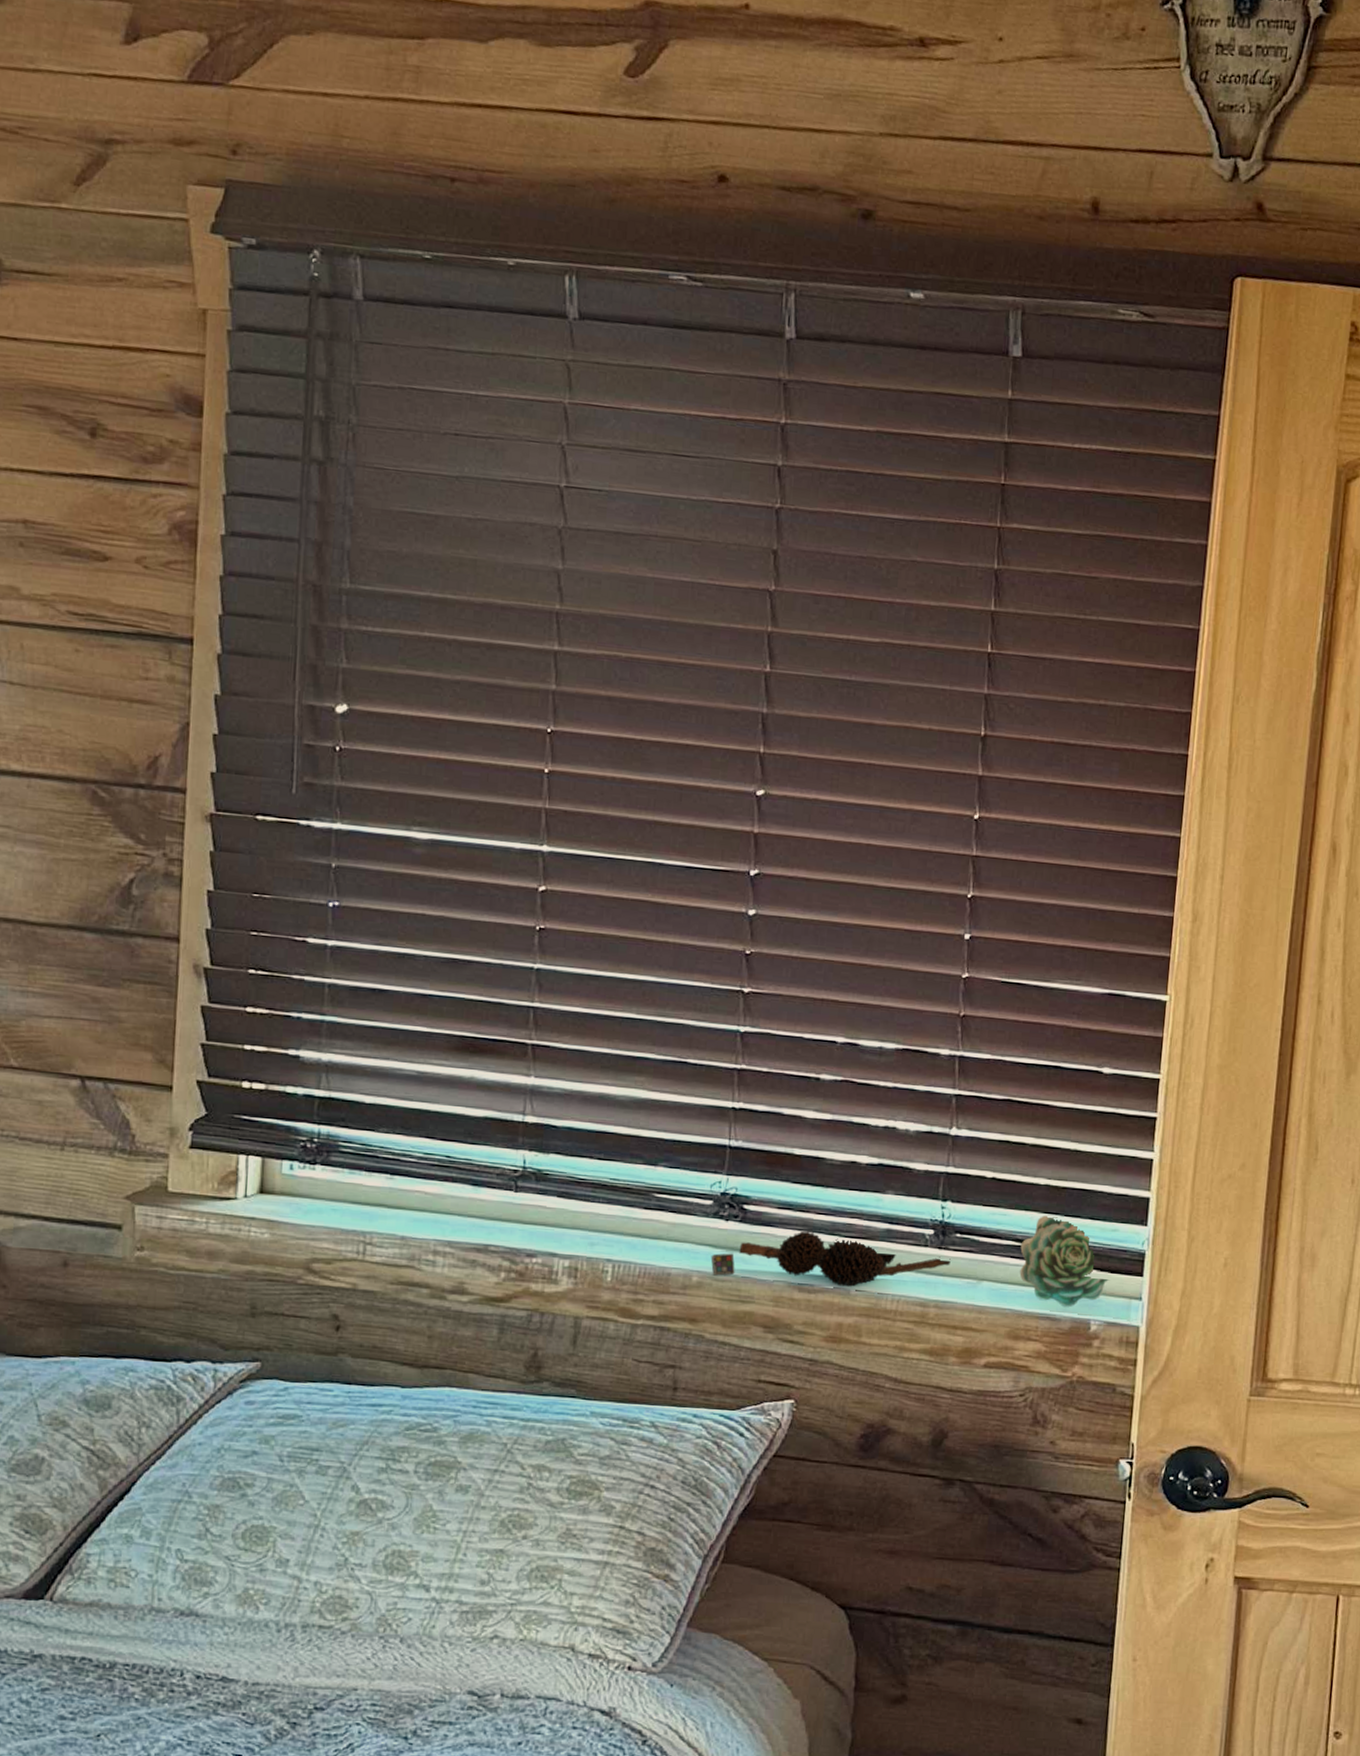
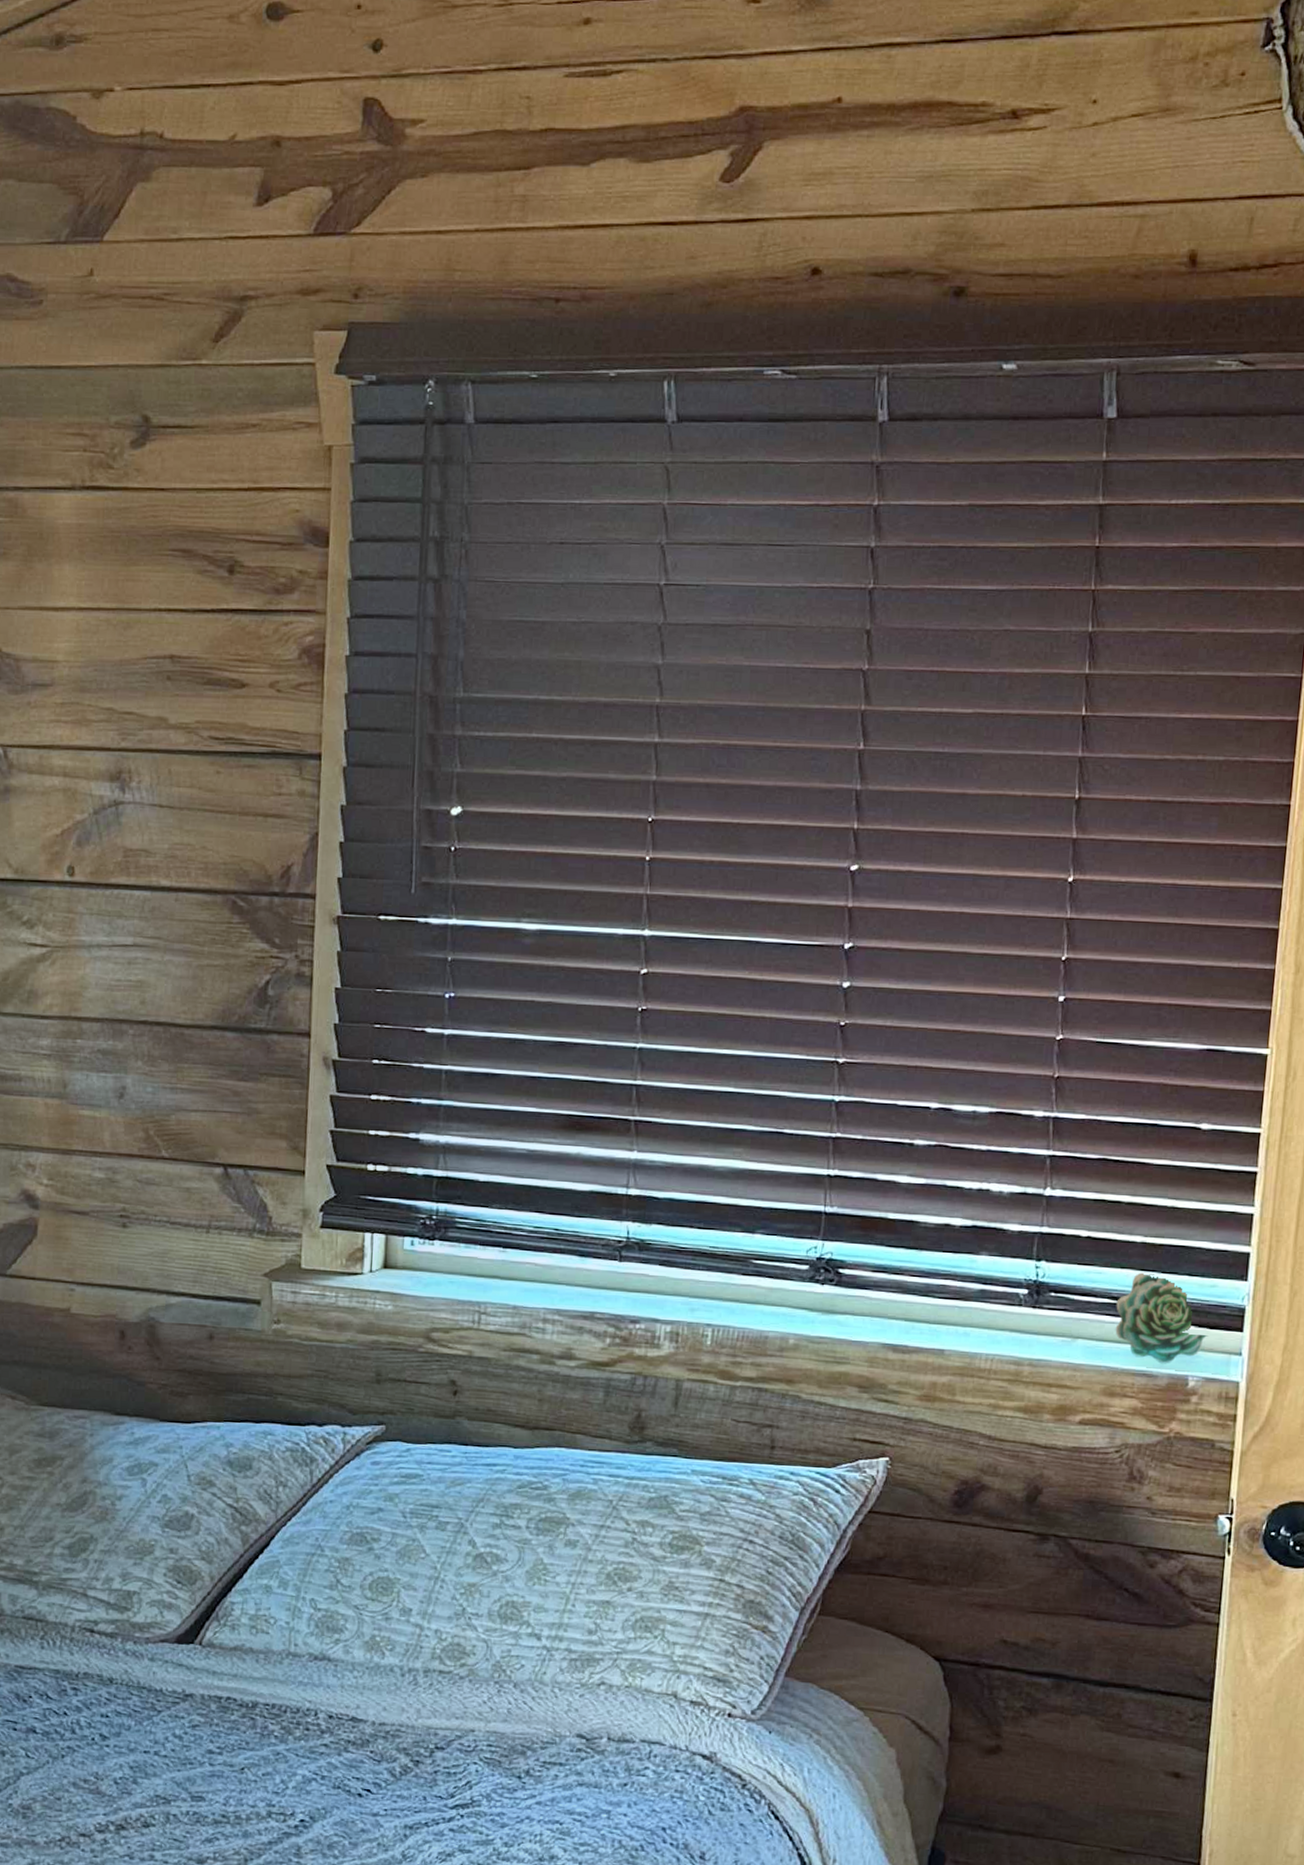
pine cone: present [710,1230,951,1287] -> none [807,1293,1045,1347]

